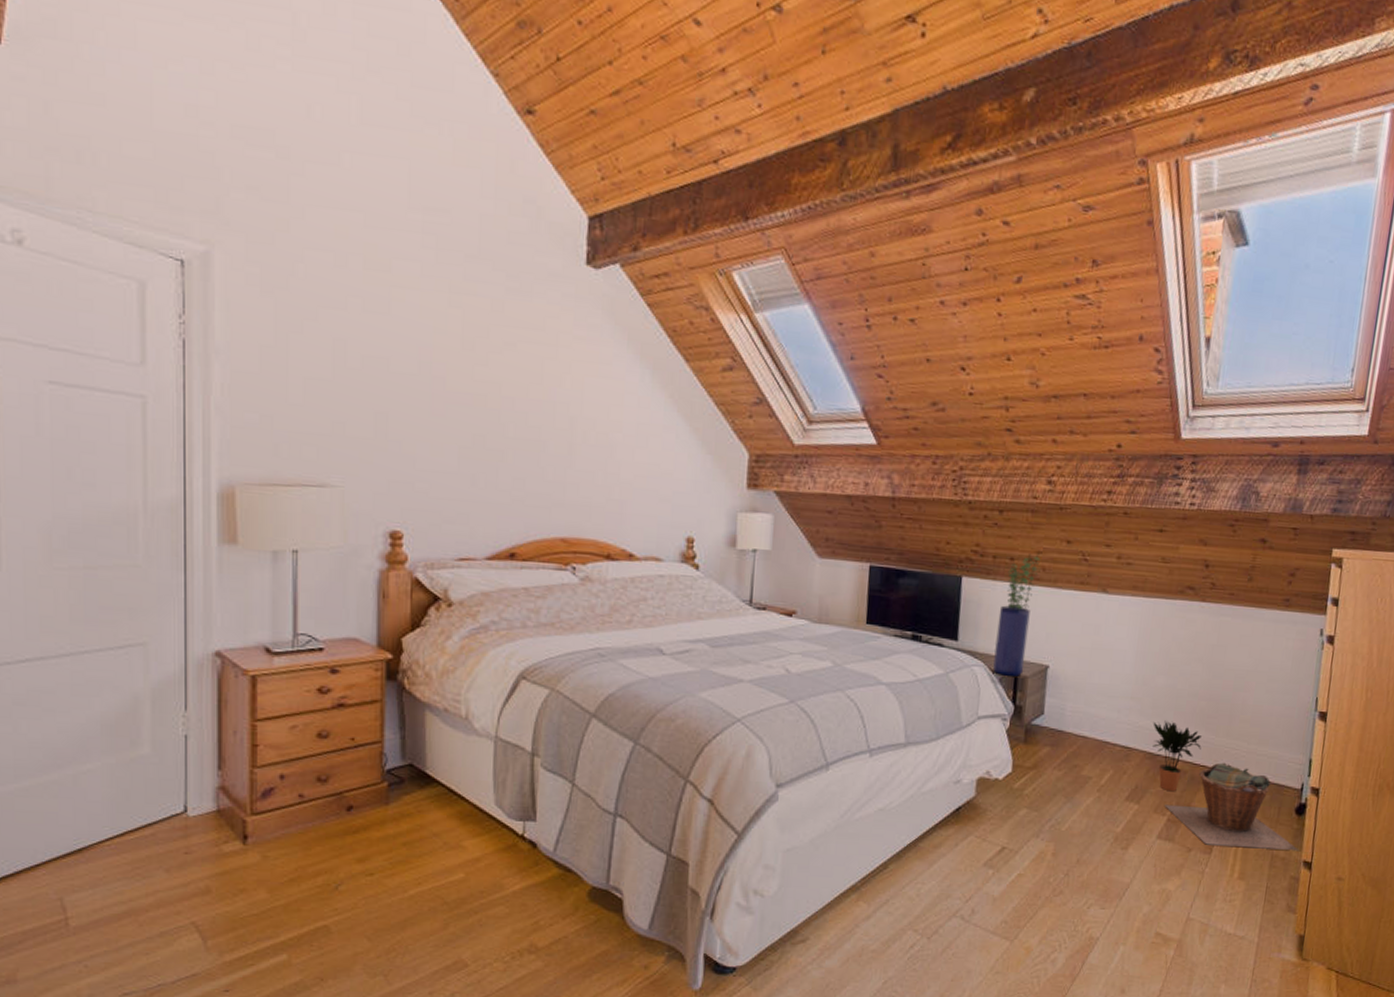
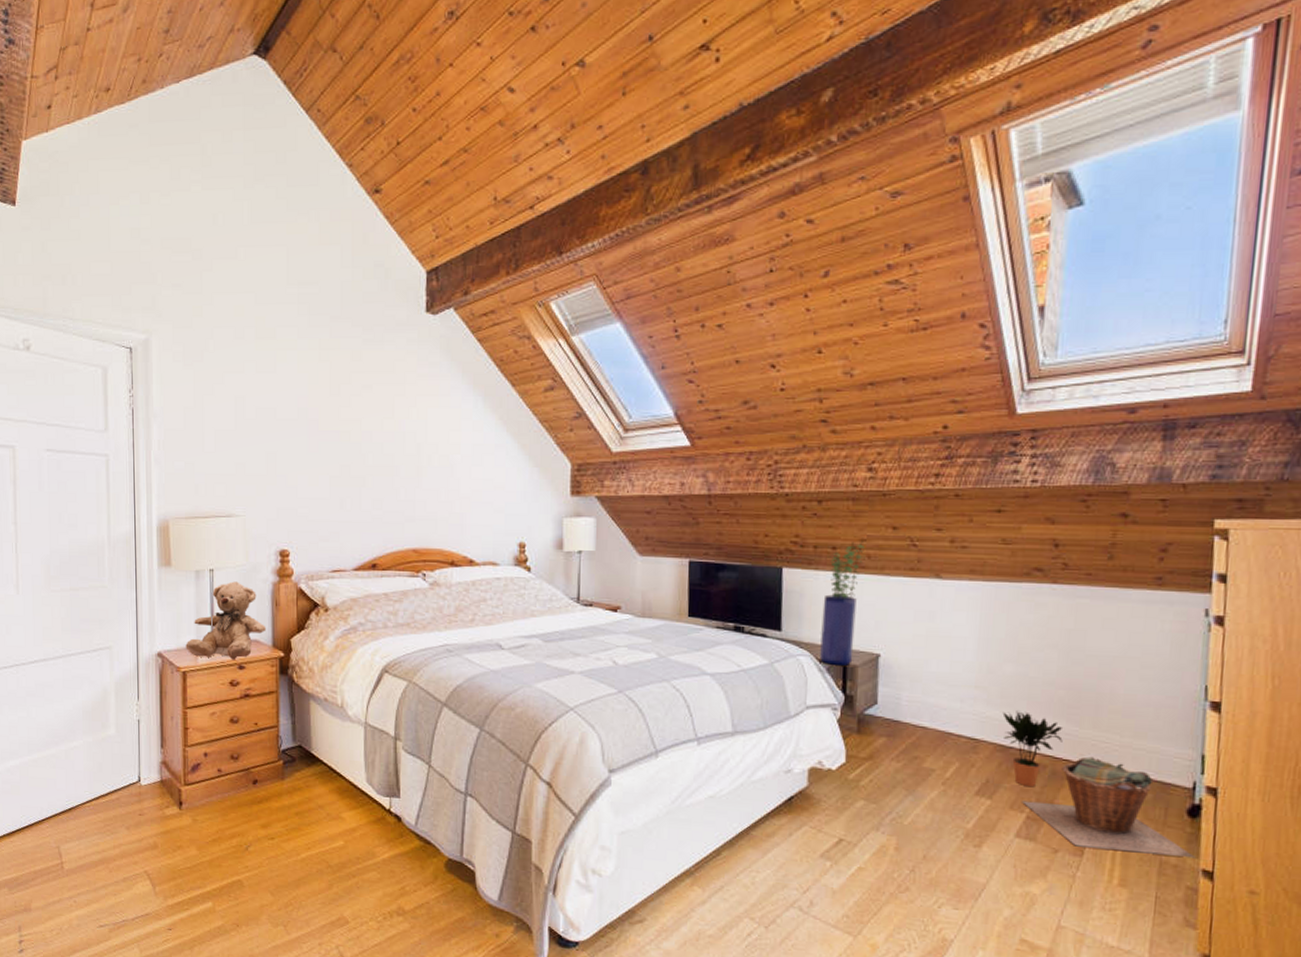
teddy bear: none [256,566,370,662] -> present [185,581,267,660]

